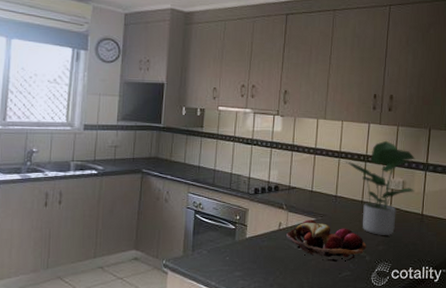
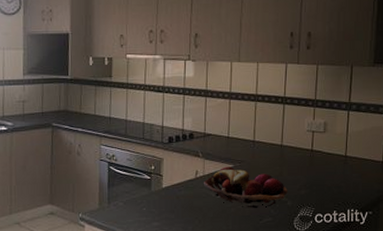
potted plant: present [346,140,416,235] -> none [263,80,337,179]

